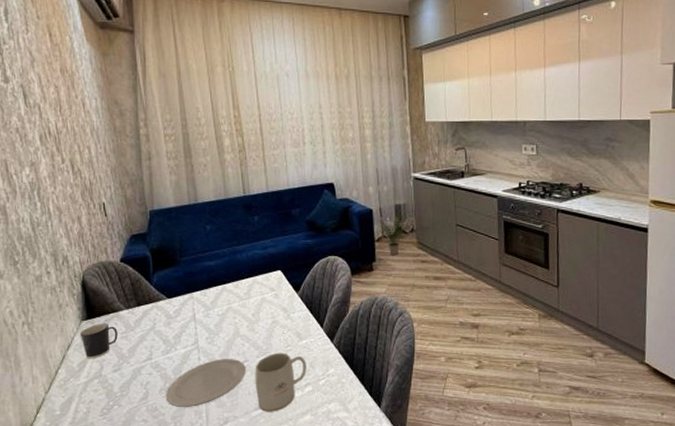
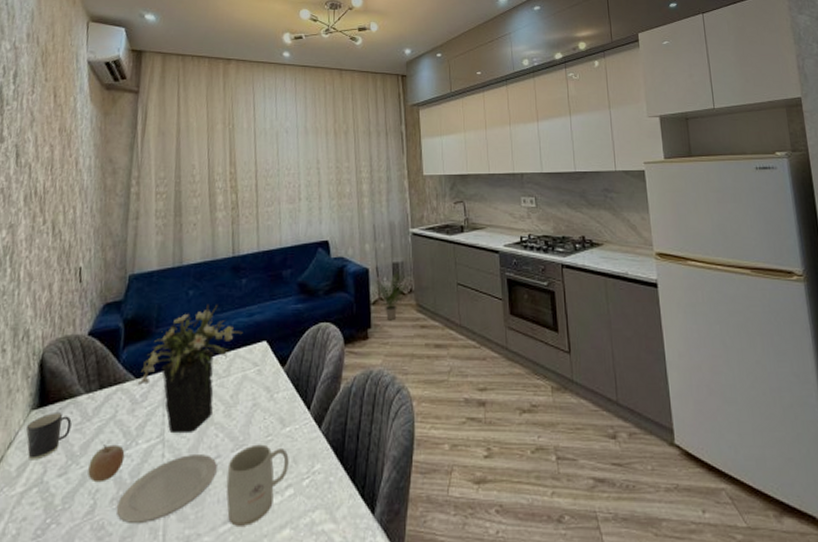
fruit: none [138,349,167,377] -> present [88,444,125,483]
flower arrangement: none [169,238,259,342] -> present [137,304,243,432]

